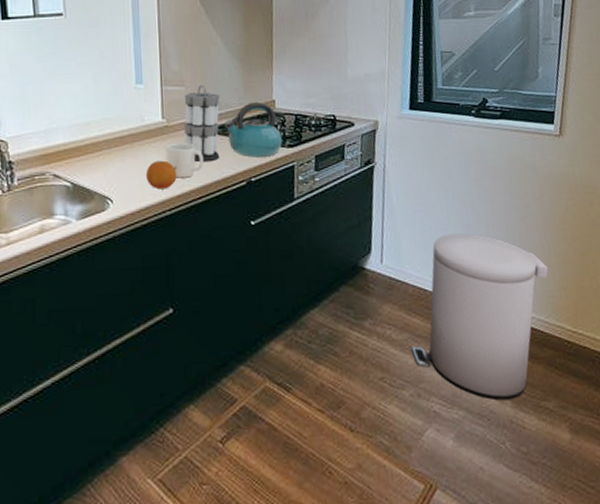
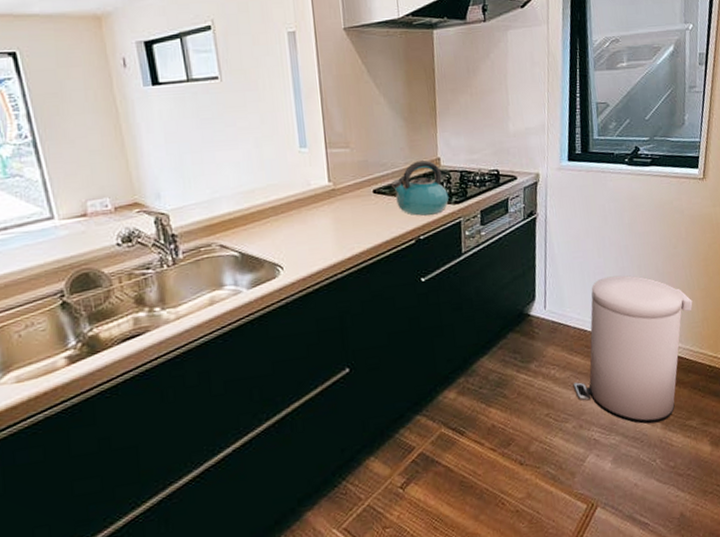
fruit: present [145,160,177,190] -> none [314,224,347,253]
mug: present [165,142,204,178] -> none [333,205,373,241]
spice rack: present [184,85,220,162] -> none [349,146,388,223]

